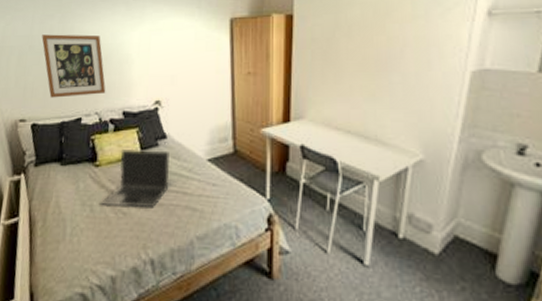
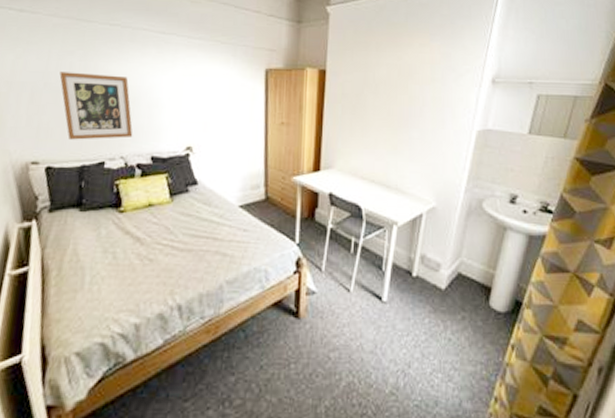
laptop: present [100,148,170,209] -> none [124,194,200,254]

